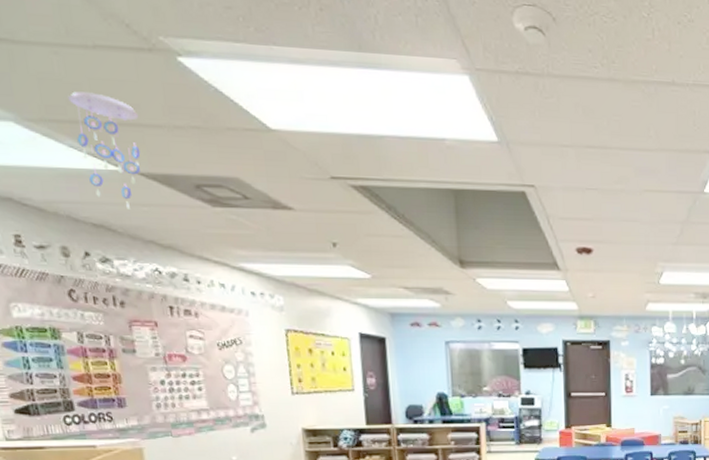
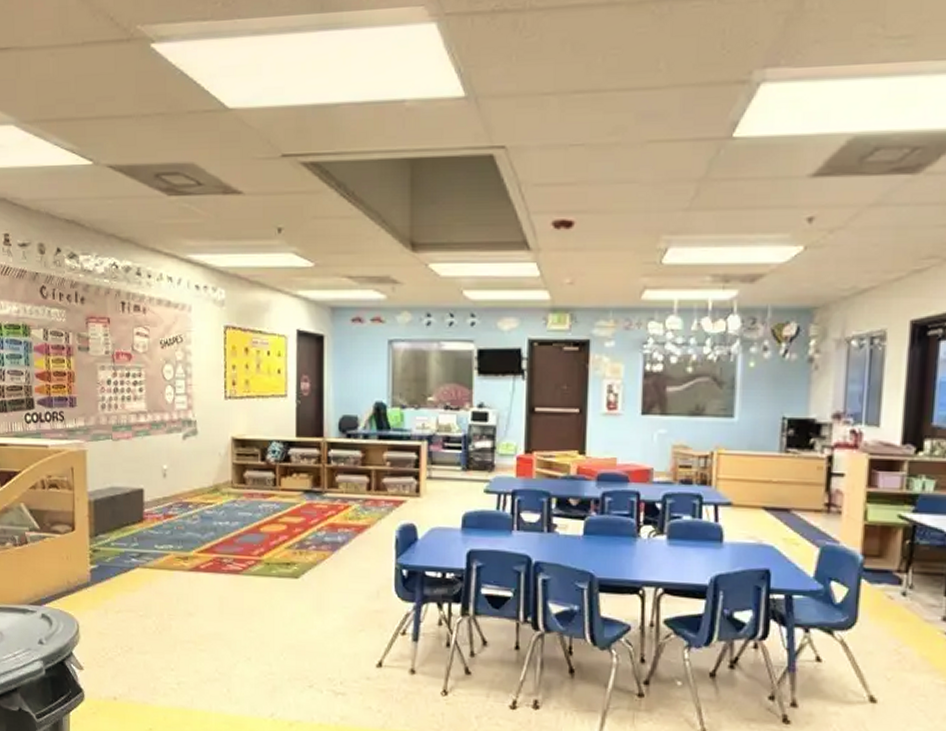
ceiling mobile: present [68,91,141,210] -> none [58,89,113,204]

